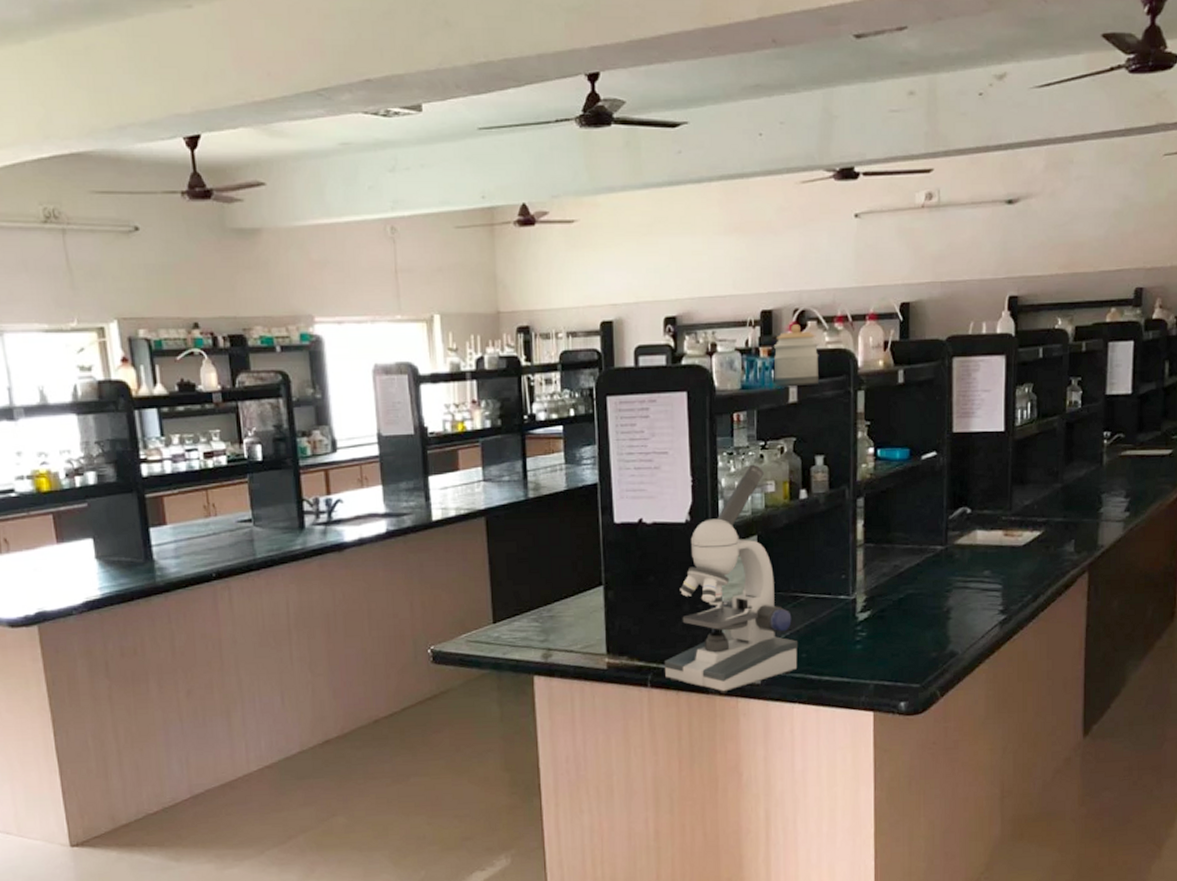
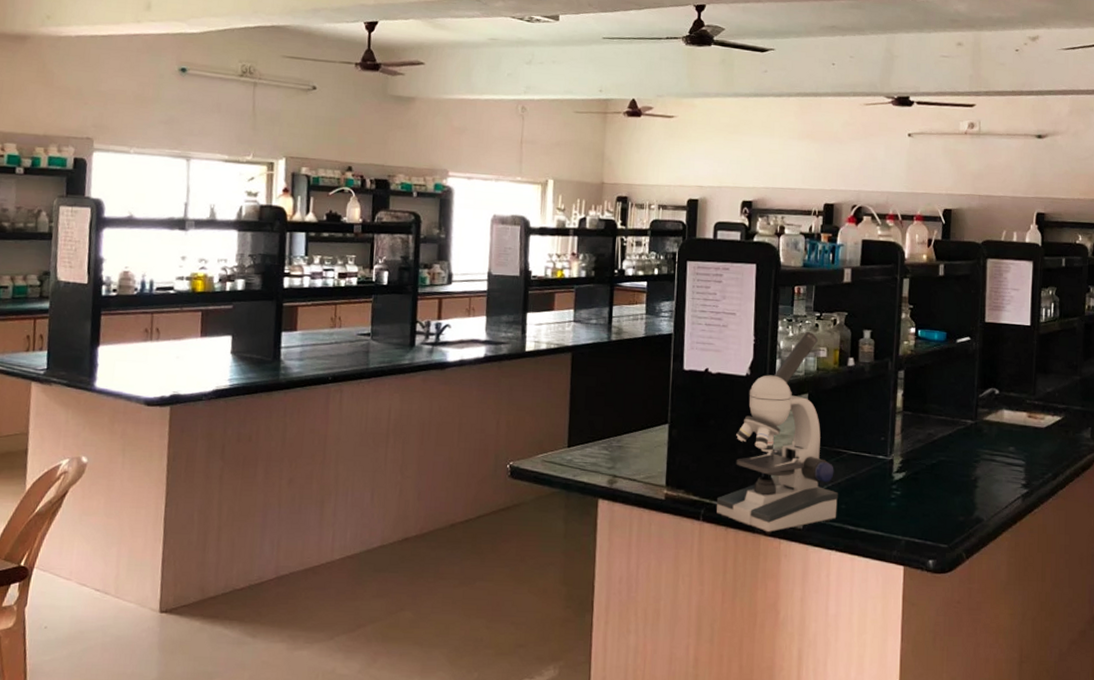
jar: present [773,324,820,387] -> none [831,218,872,270]

